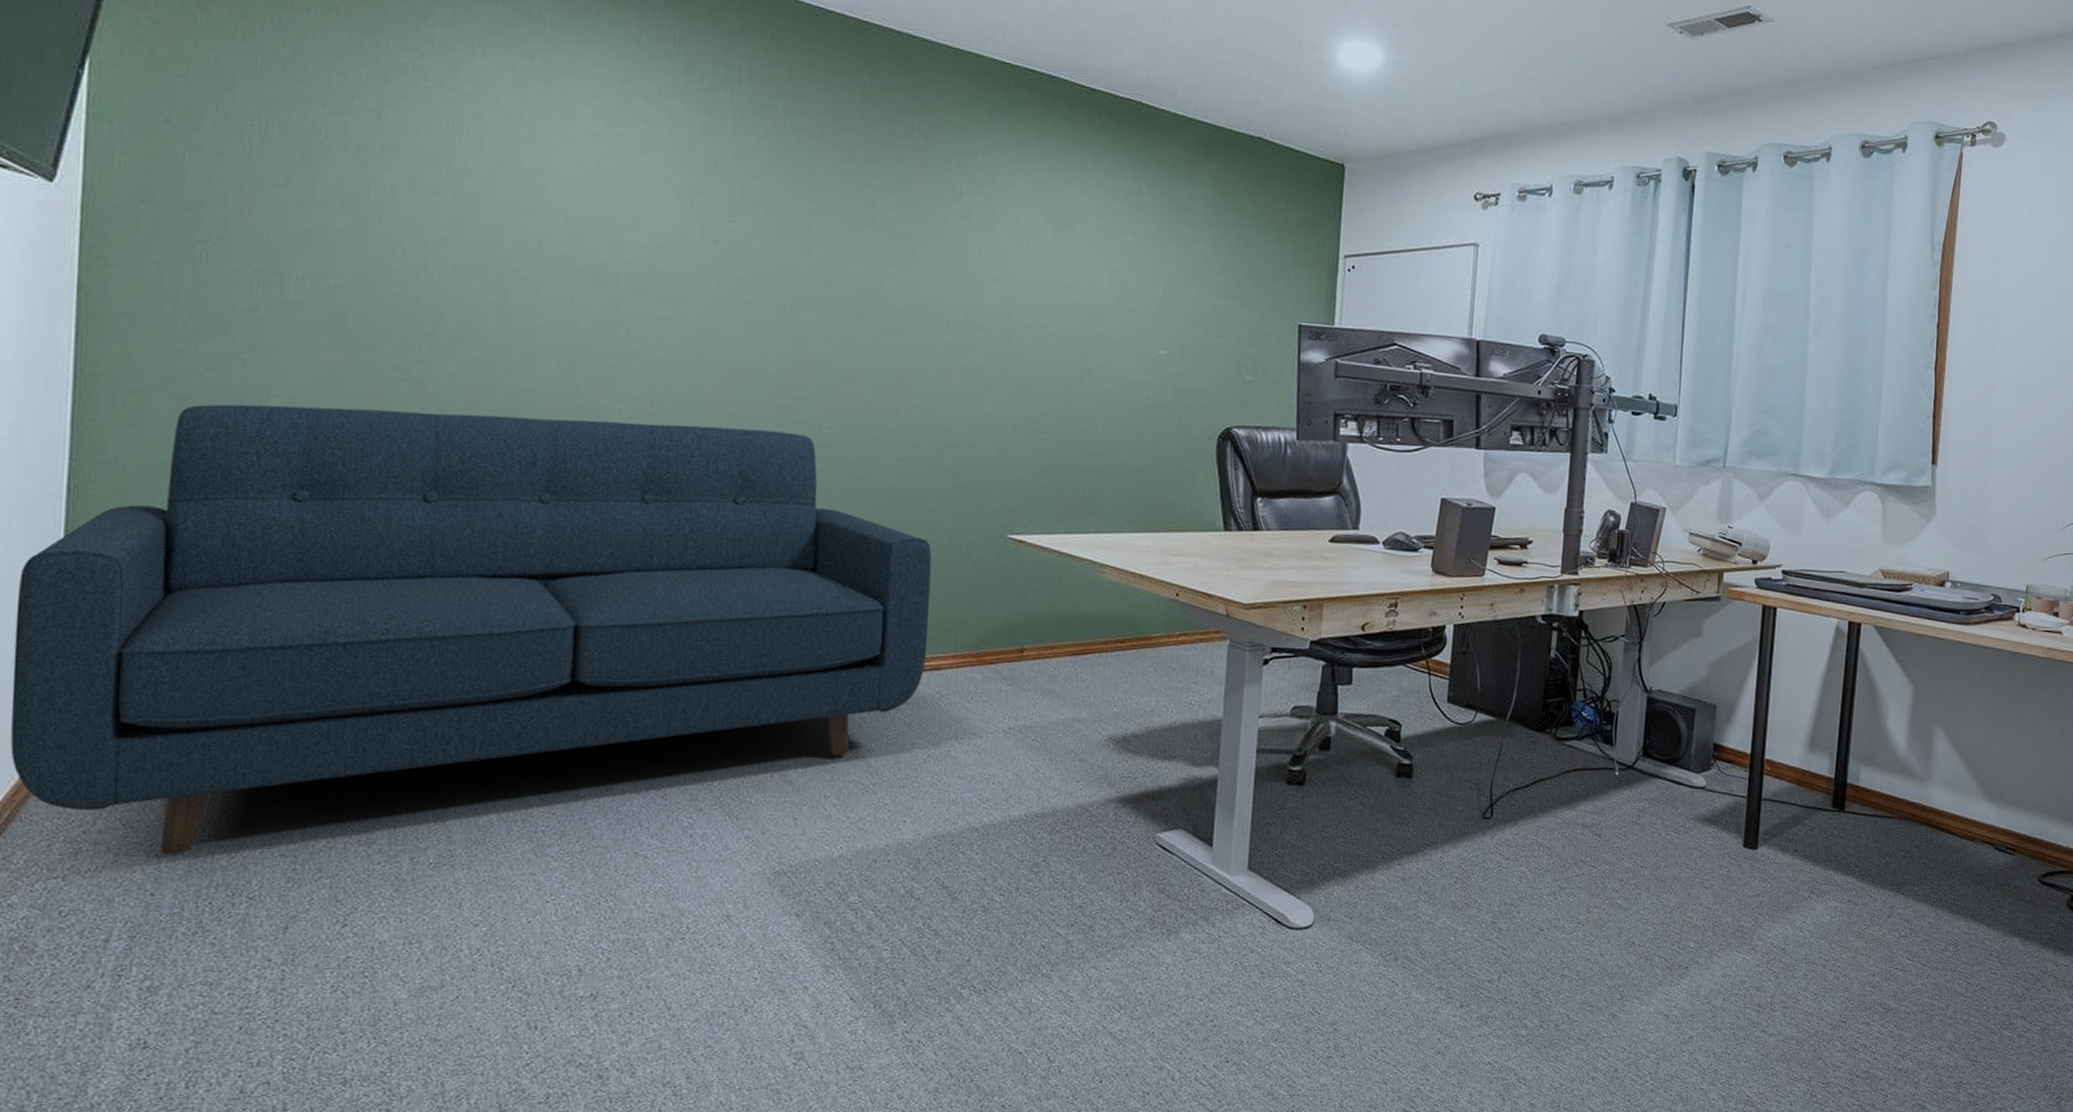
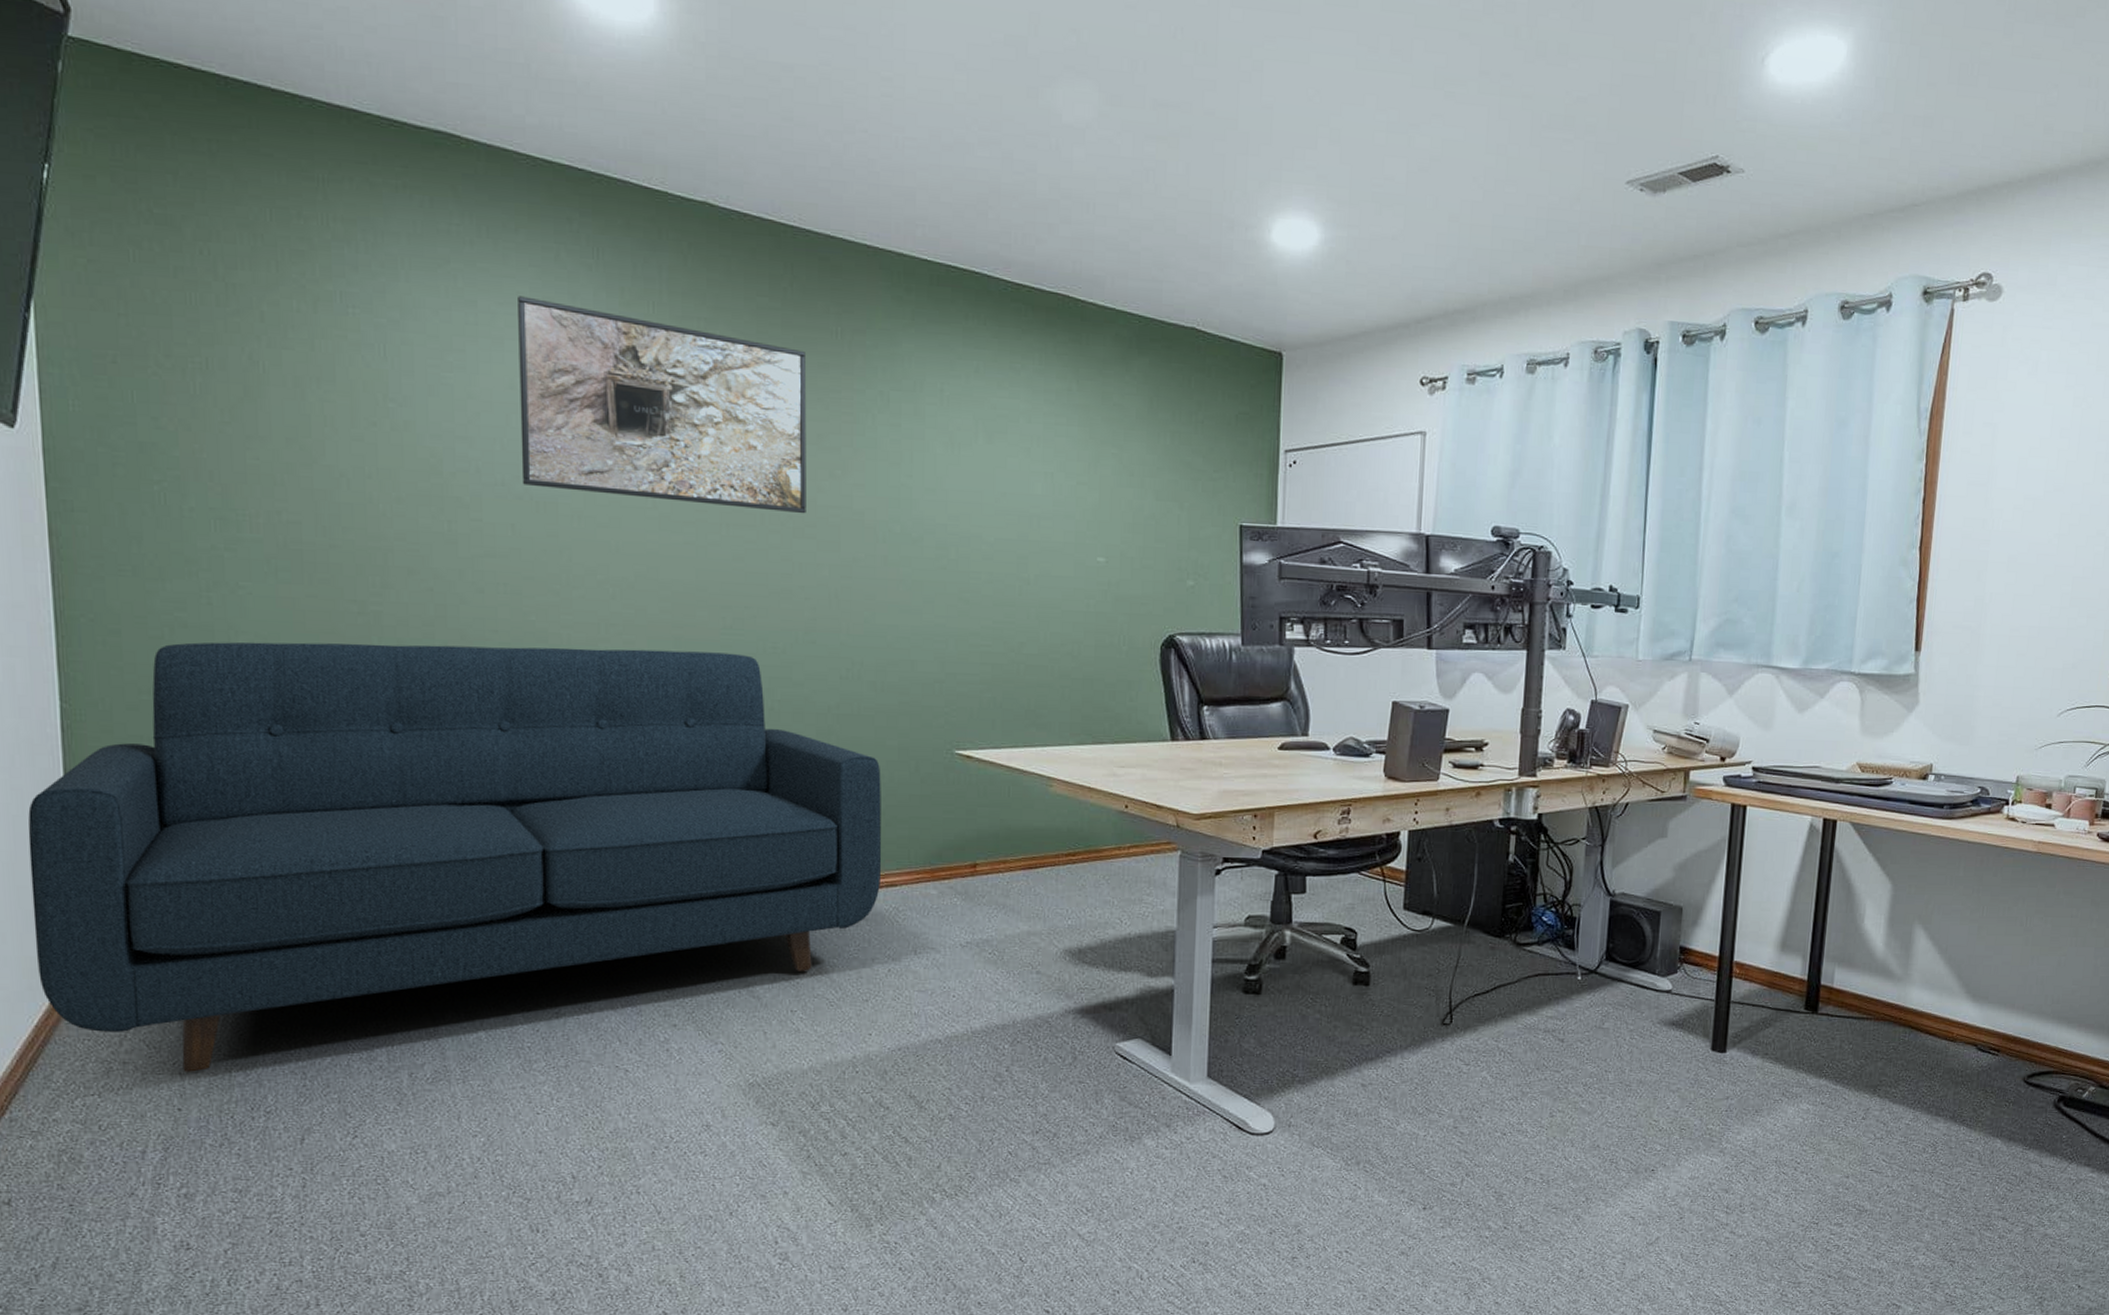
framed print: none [584,77,881,298] -> present [518,296,807,514]

